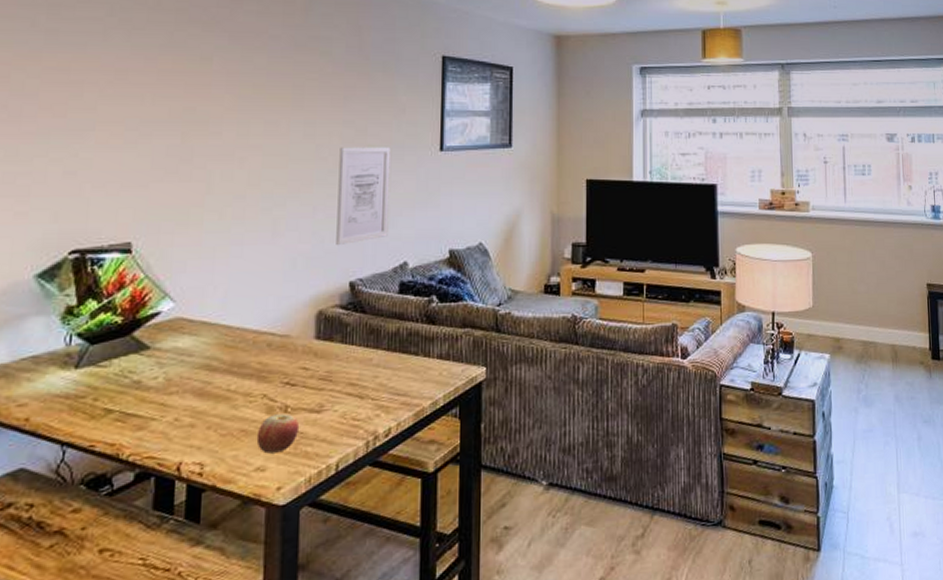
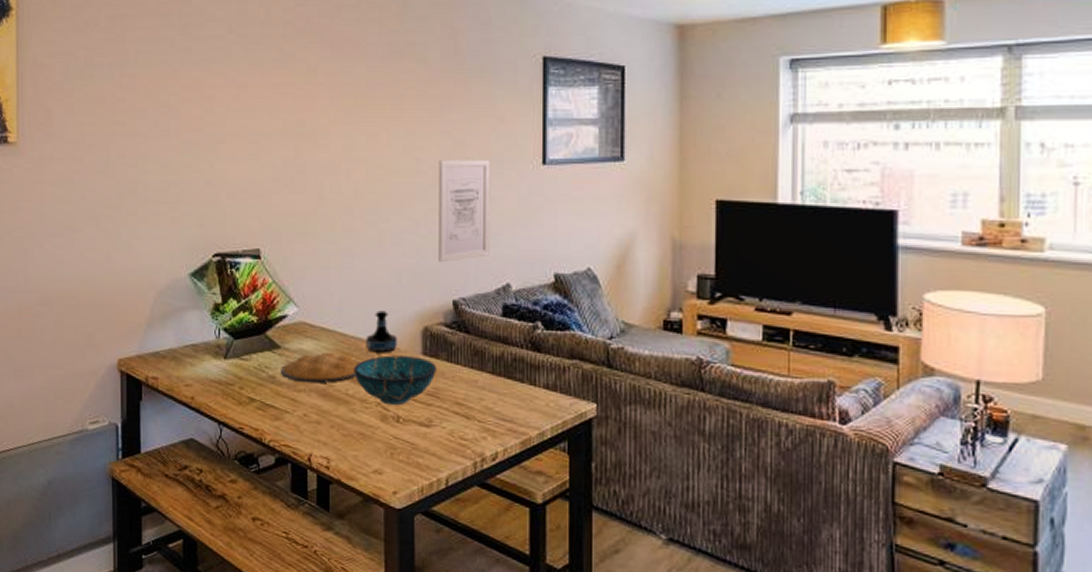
plate: none [149,348,245,384] -> present [281,353,360,384]
decorative bowl: none [237,341,330,396] -> present [353,355,436,406]
tequila bottle: none [253,298,289,343] -> present [366,310,398,353]
apple: present [256,413,300,454] -> none [373,423,411,460]

